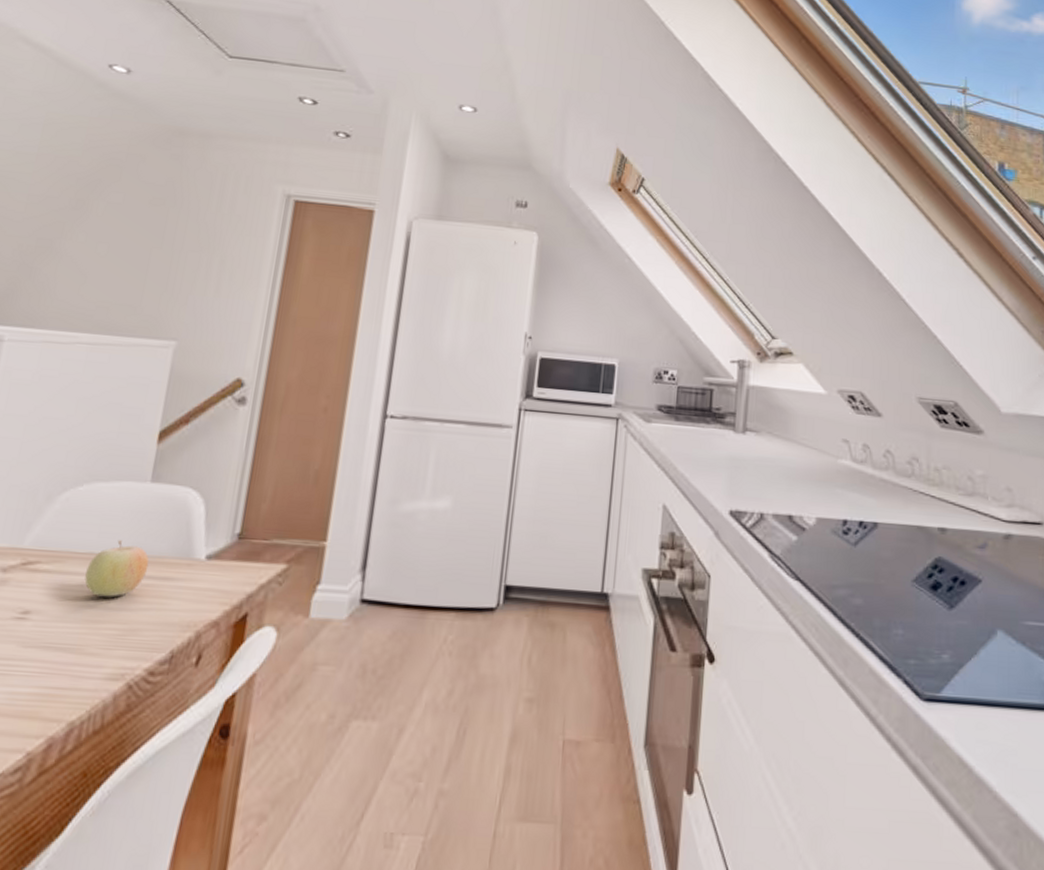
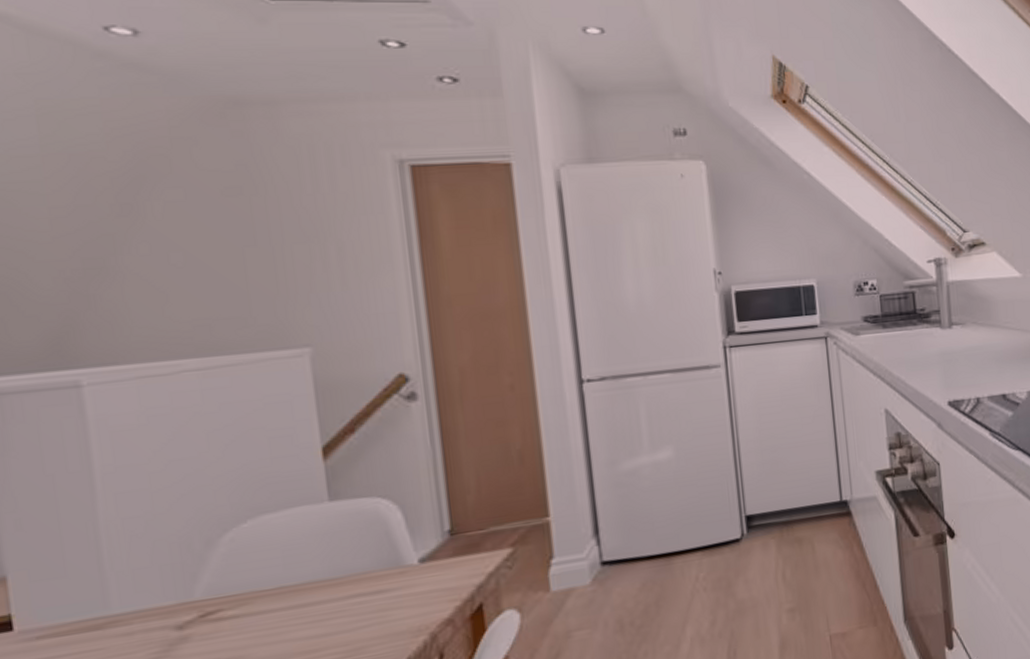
fruit: present [84,540,149,597] -> none [281,567,355,627]

